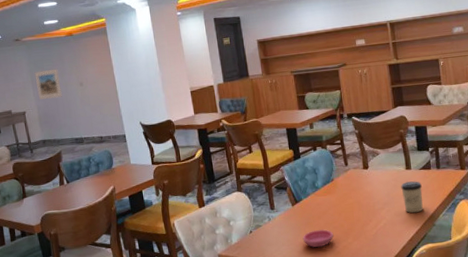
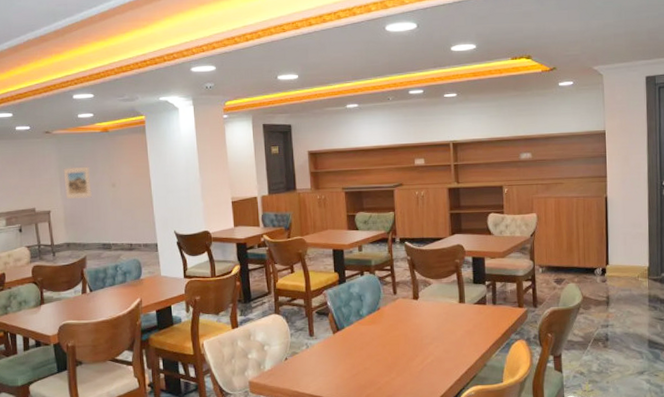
saucer: present [302,229,334,248] -> none [341,362,376,381]
cup: present [401,181,423,214] -> none [452,315,475,351]

